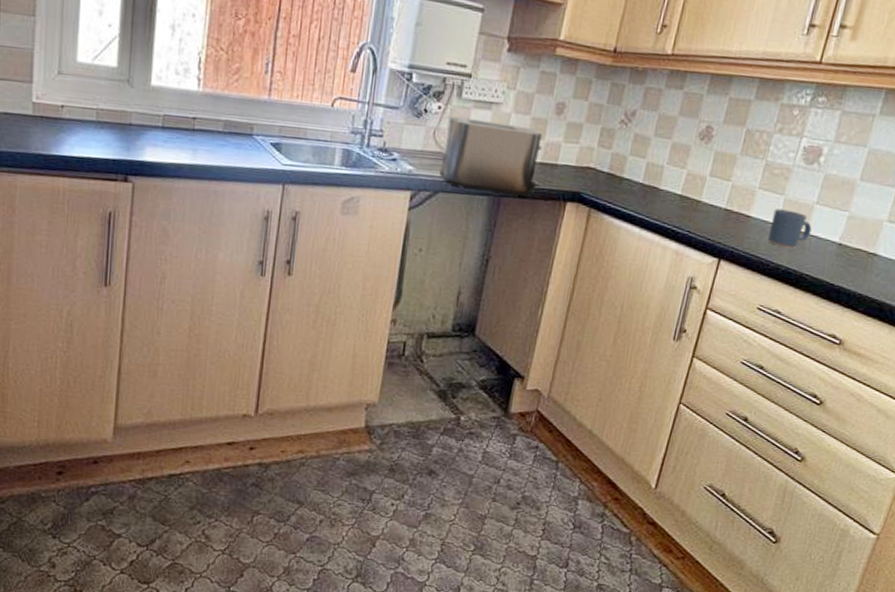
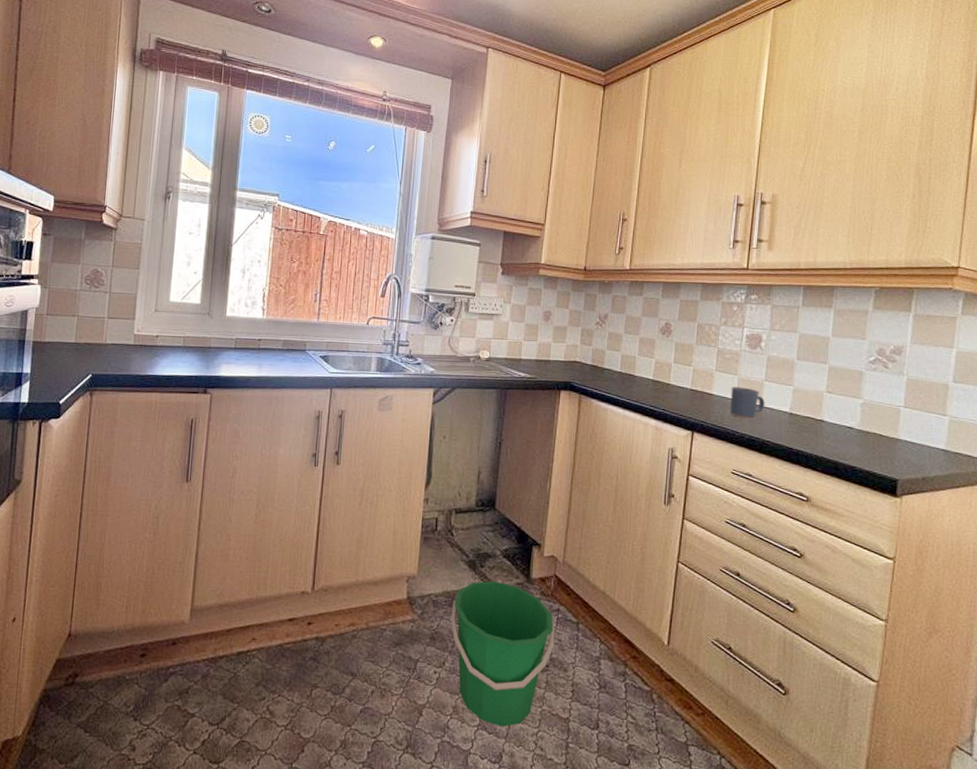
bucket: none [413,412,532,561] -> present [451,580,555,727]
toaster: present [439,115,543,197] -> none [456,326,536,388]

